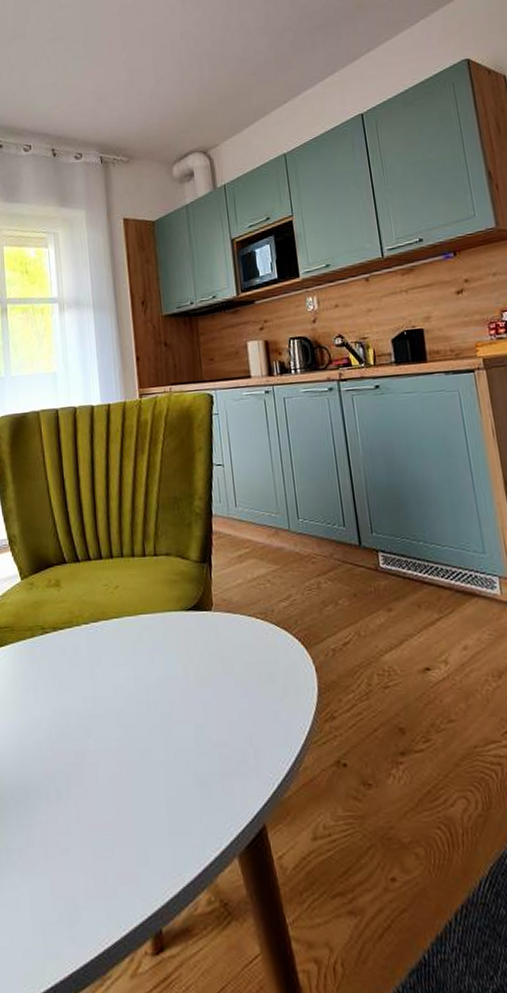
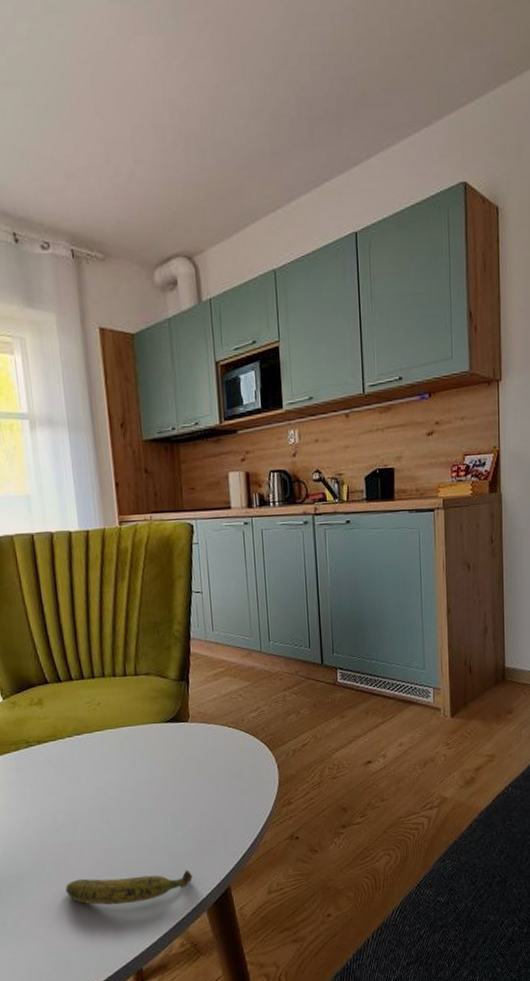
banana: none [76,798,220,837] -> present [65,870,193,905]

